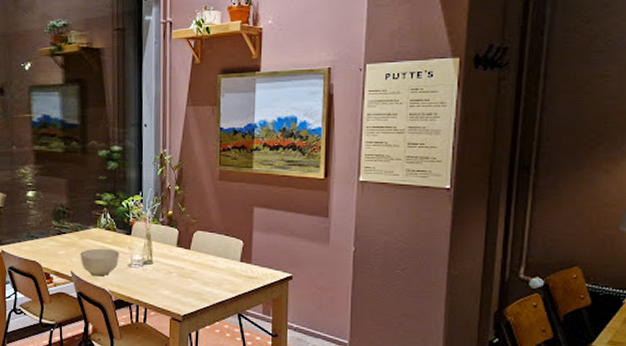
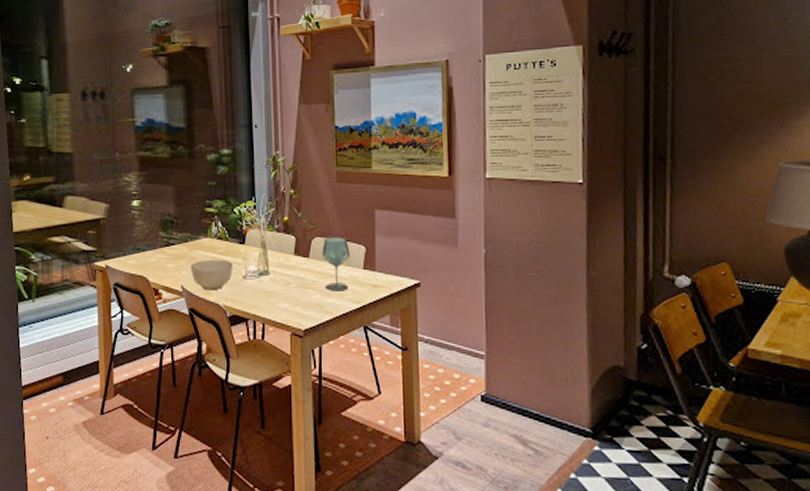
wine glass: none [202,231,229,282] -> present [322,237,350,291]

